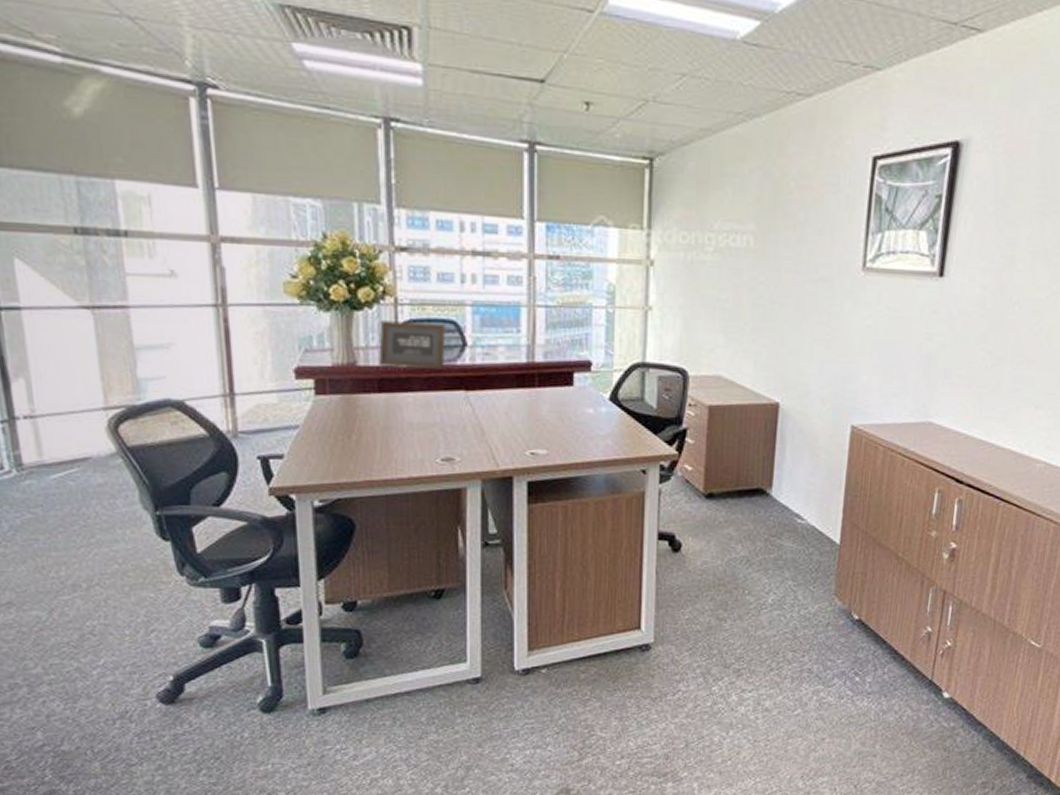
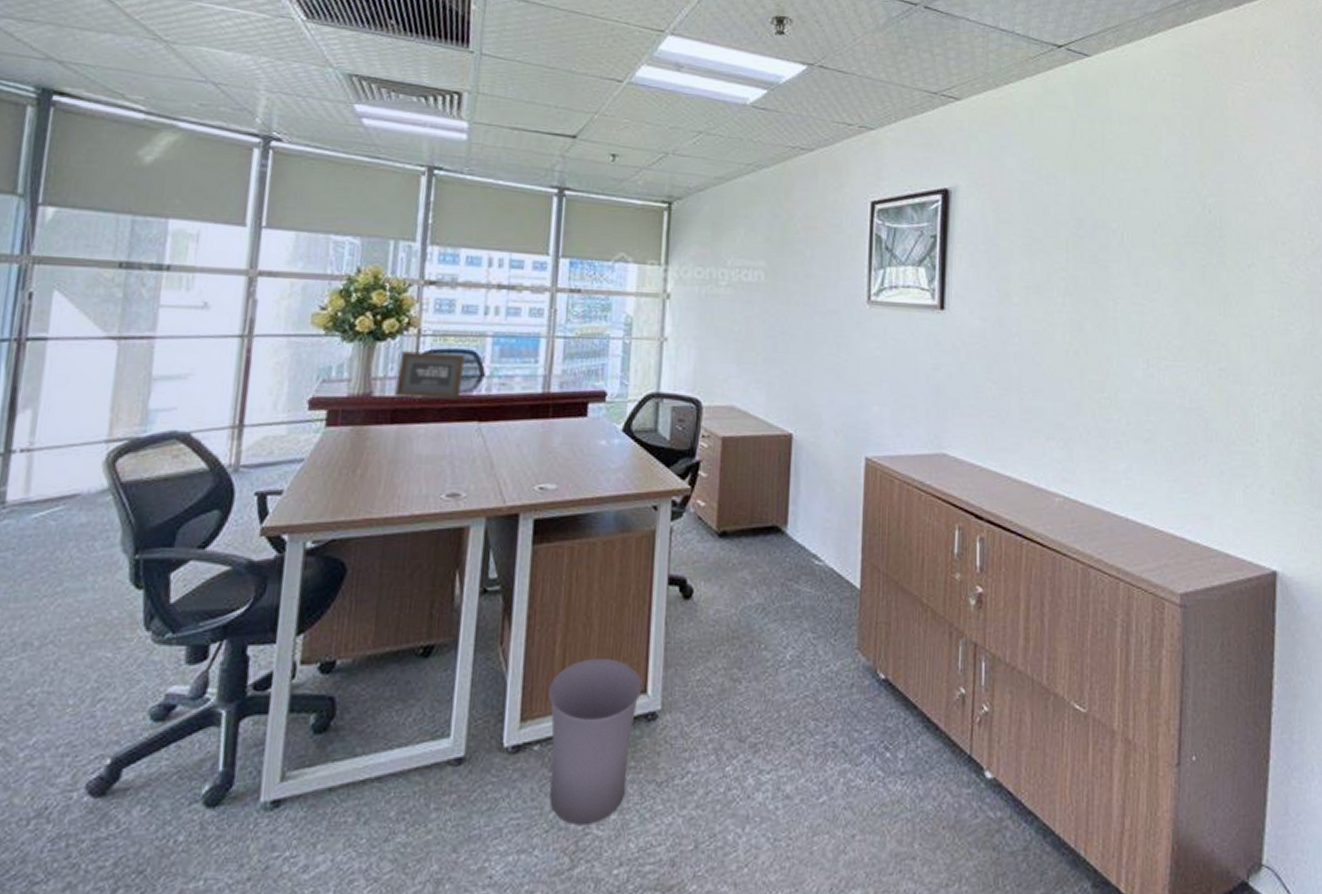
waste bin: none [552,601,636,728] -> present [548,658,642,824]

